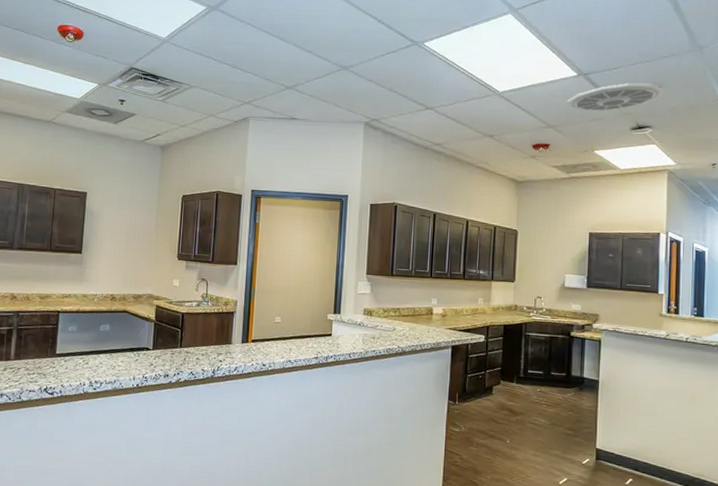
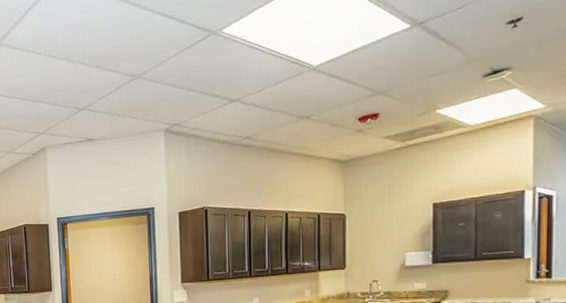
ceiling vent: present [567,83,665,112] -> none [399,15,528,69]

